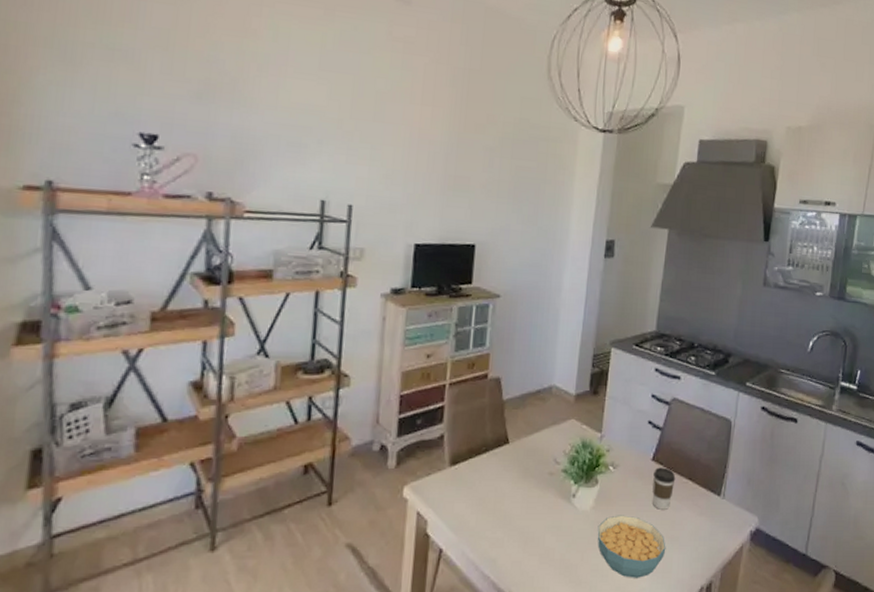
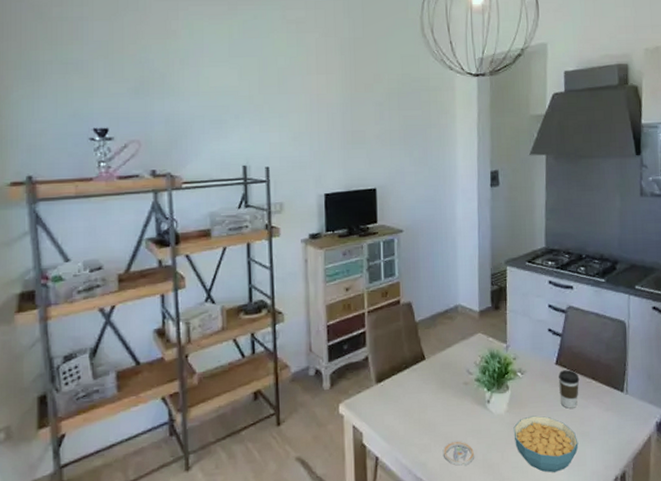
coaster: none [517,537,551,565] -> present [443,441,474,466]

